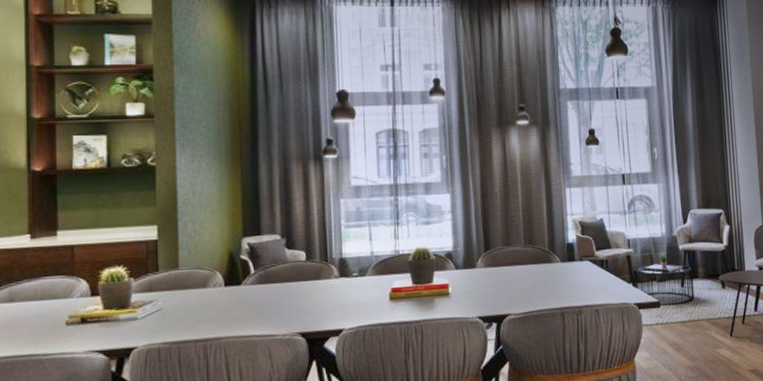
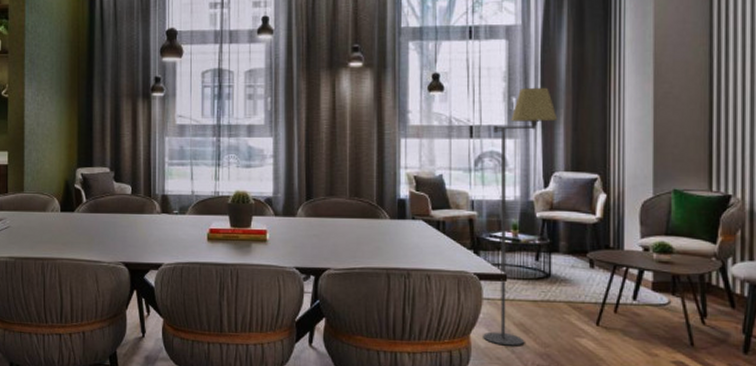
floor lamp: none [641,138,690,365] -> present [483,87,558,346]

